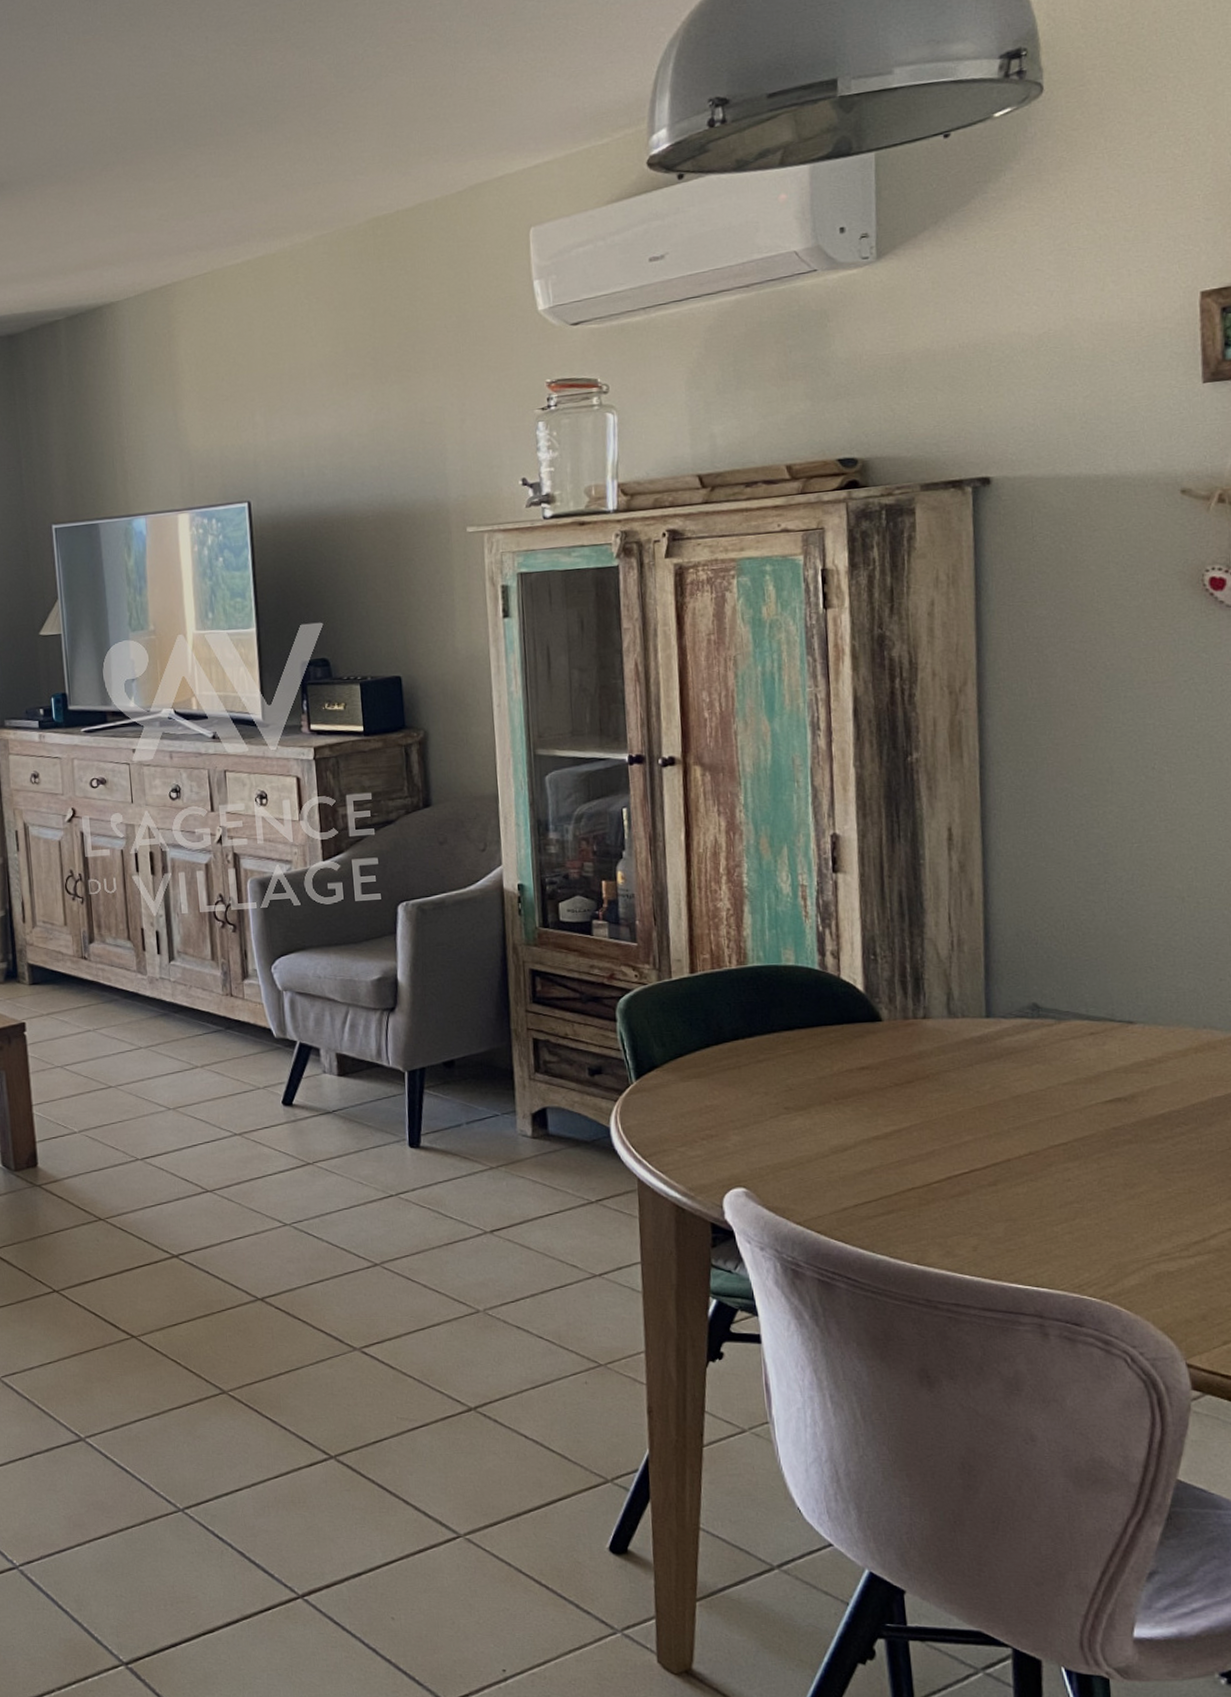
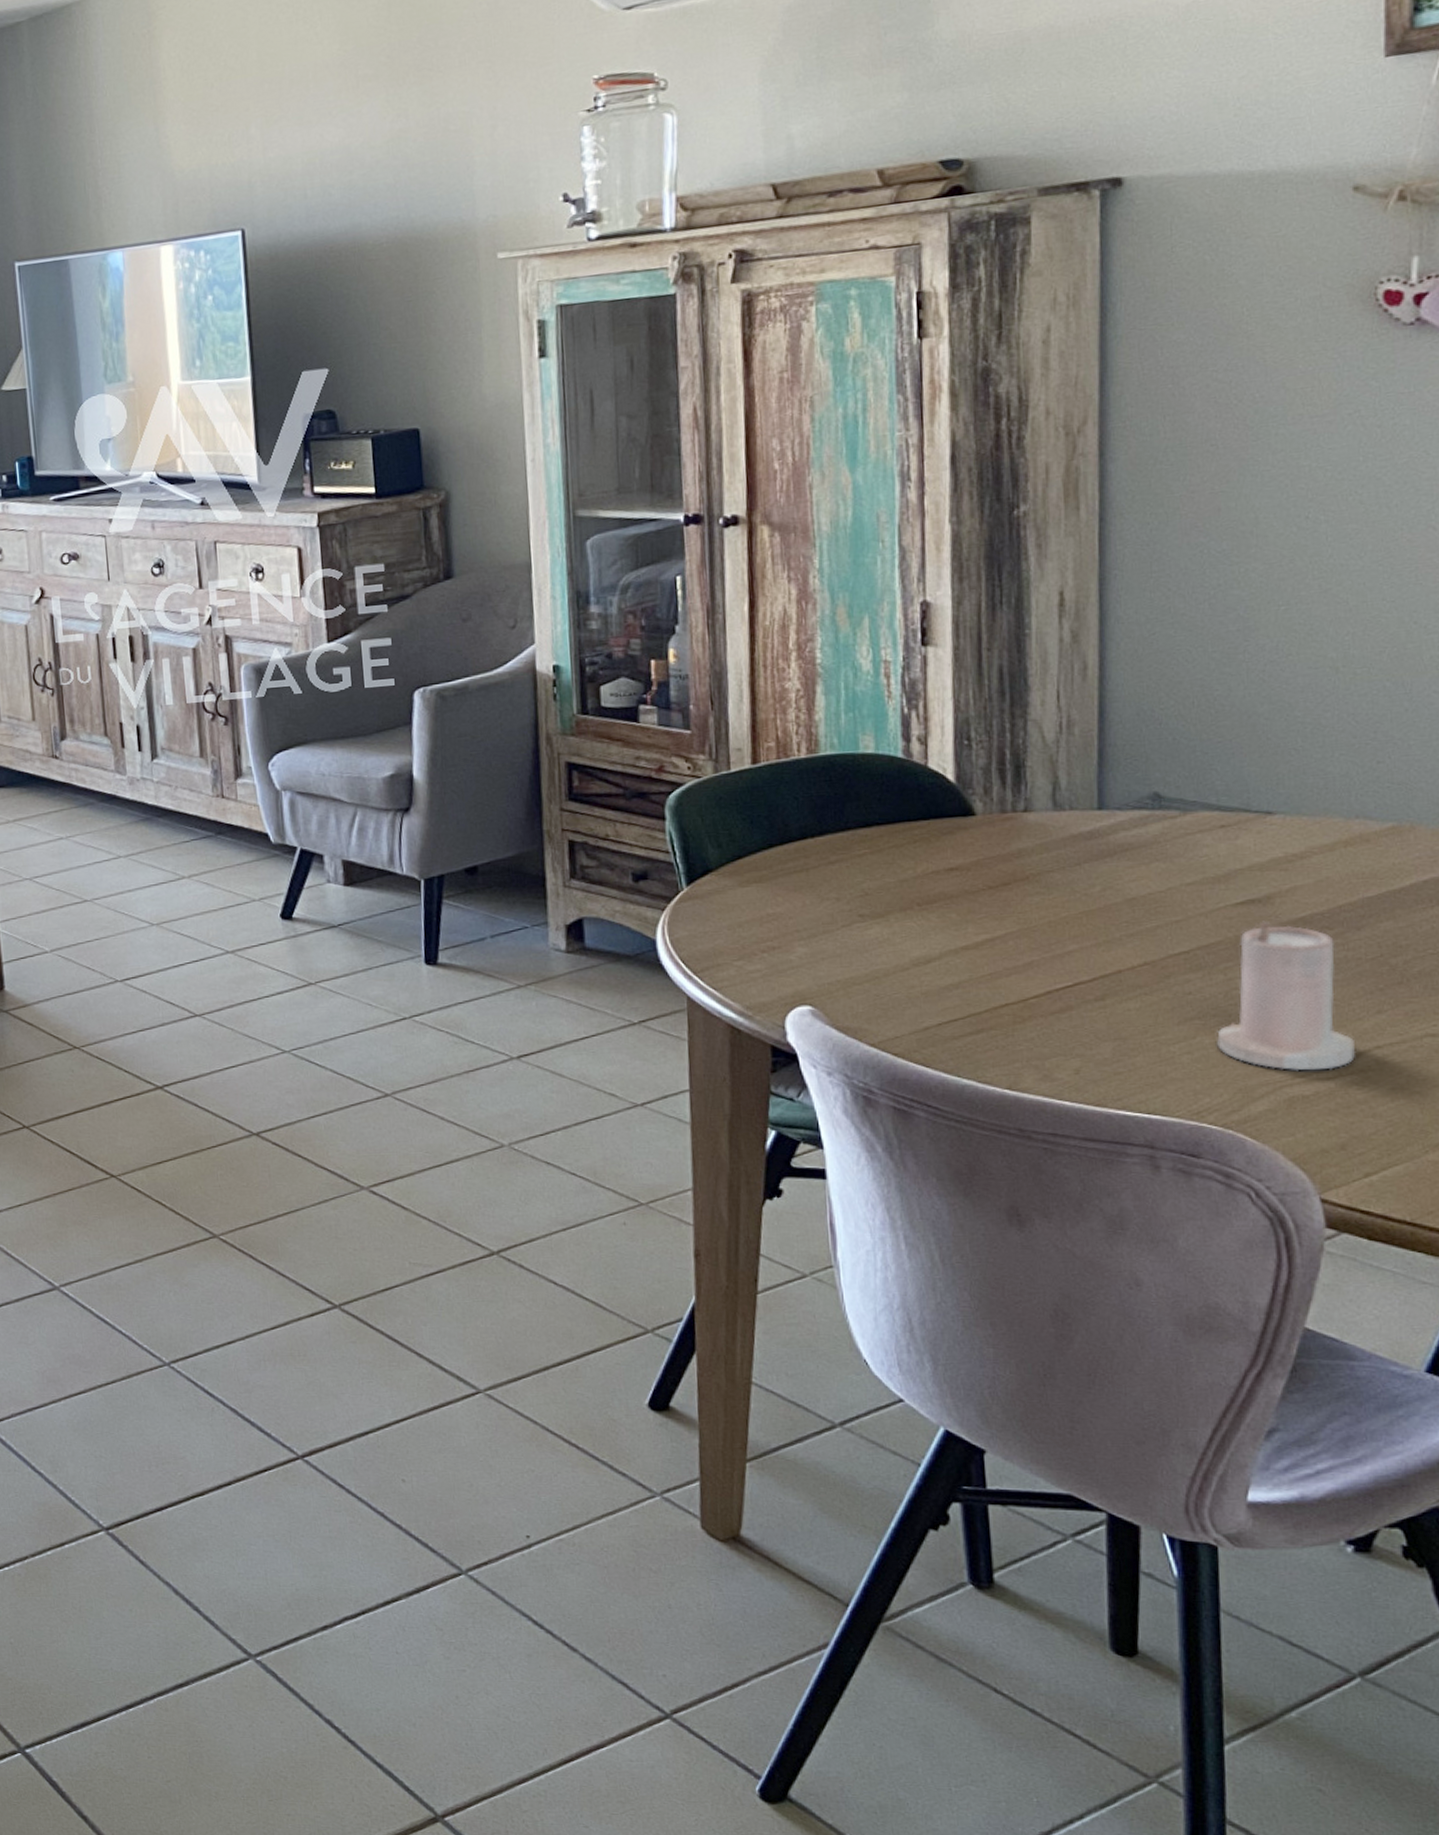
candle: none [1093,1117,1211,1250] -> present [1217,920,1355,1071]

